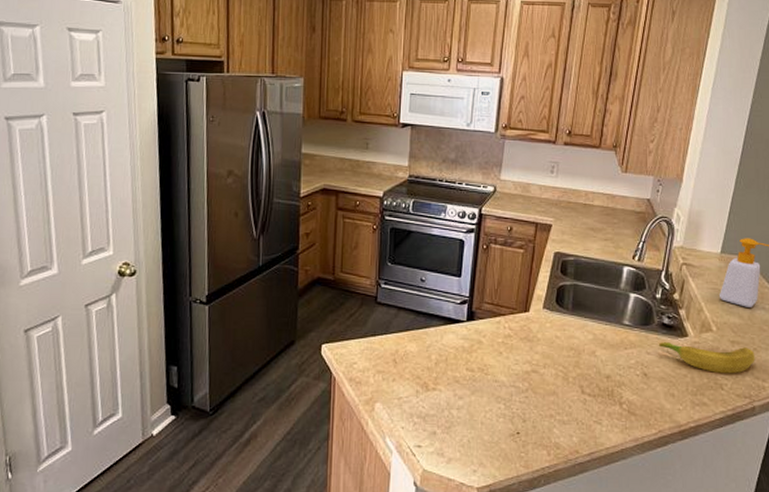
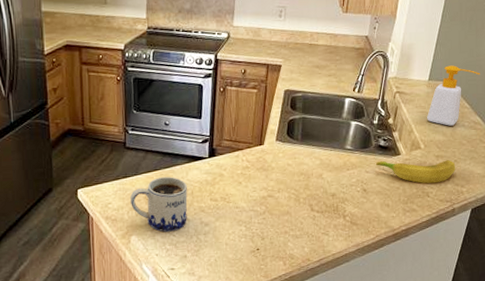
mug: none [378,339,441,402] -> present [130,177,188,232]

